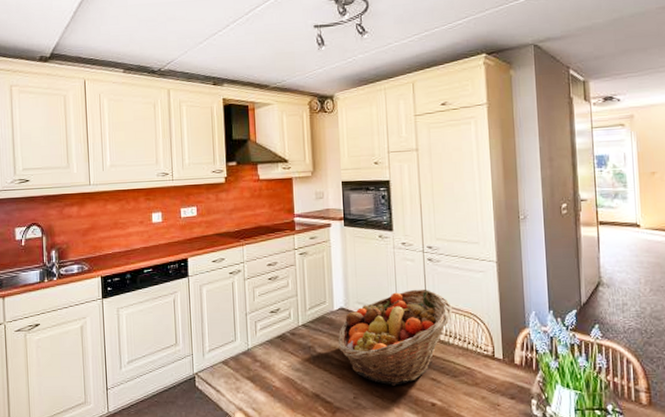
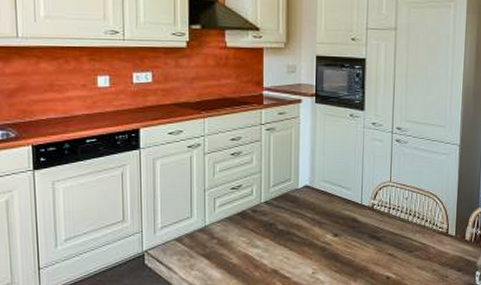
fruit basket: present [339,289,453,387] -> none [301,169,415,262]

